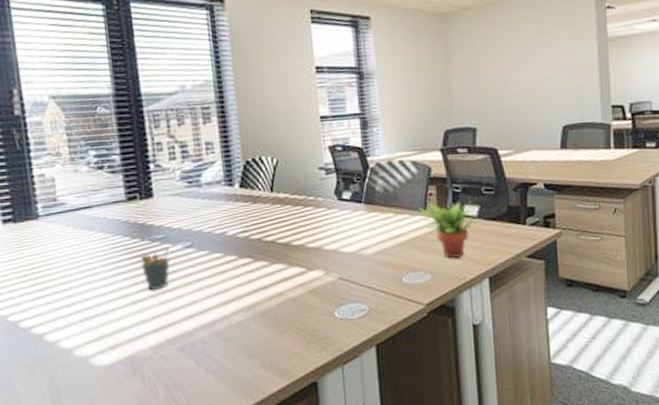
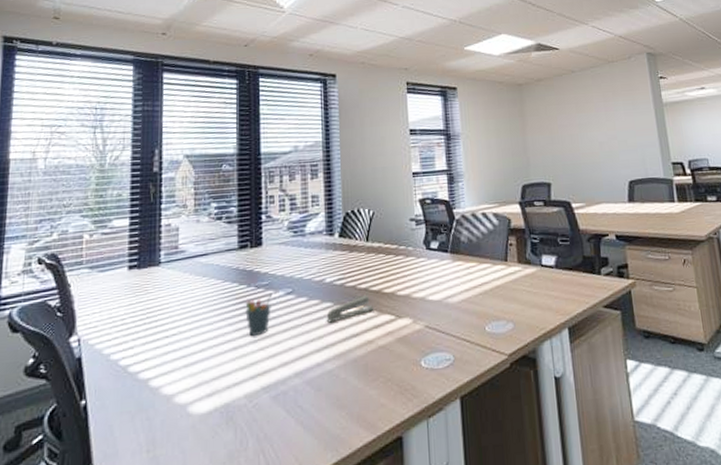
stapler: none [231,248,283,276] -> present [326,296,374,323]
succulent plant: present [418,200,482,258] -> none [500,250,560,308]

